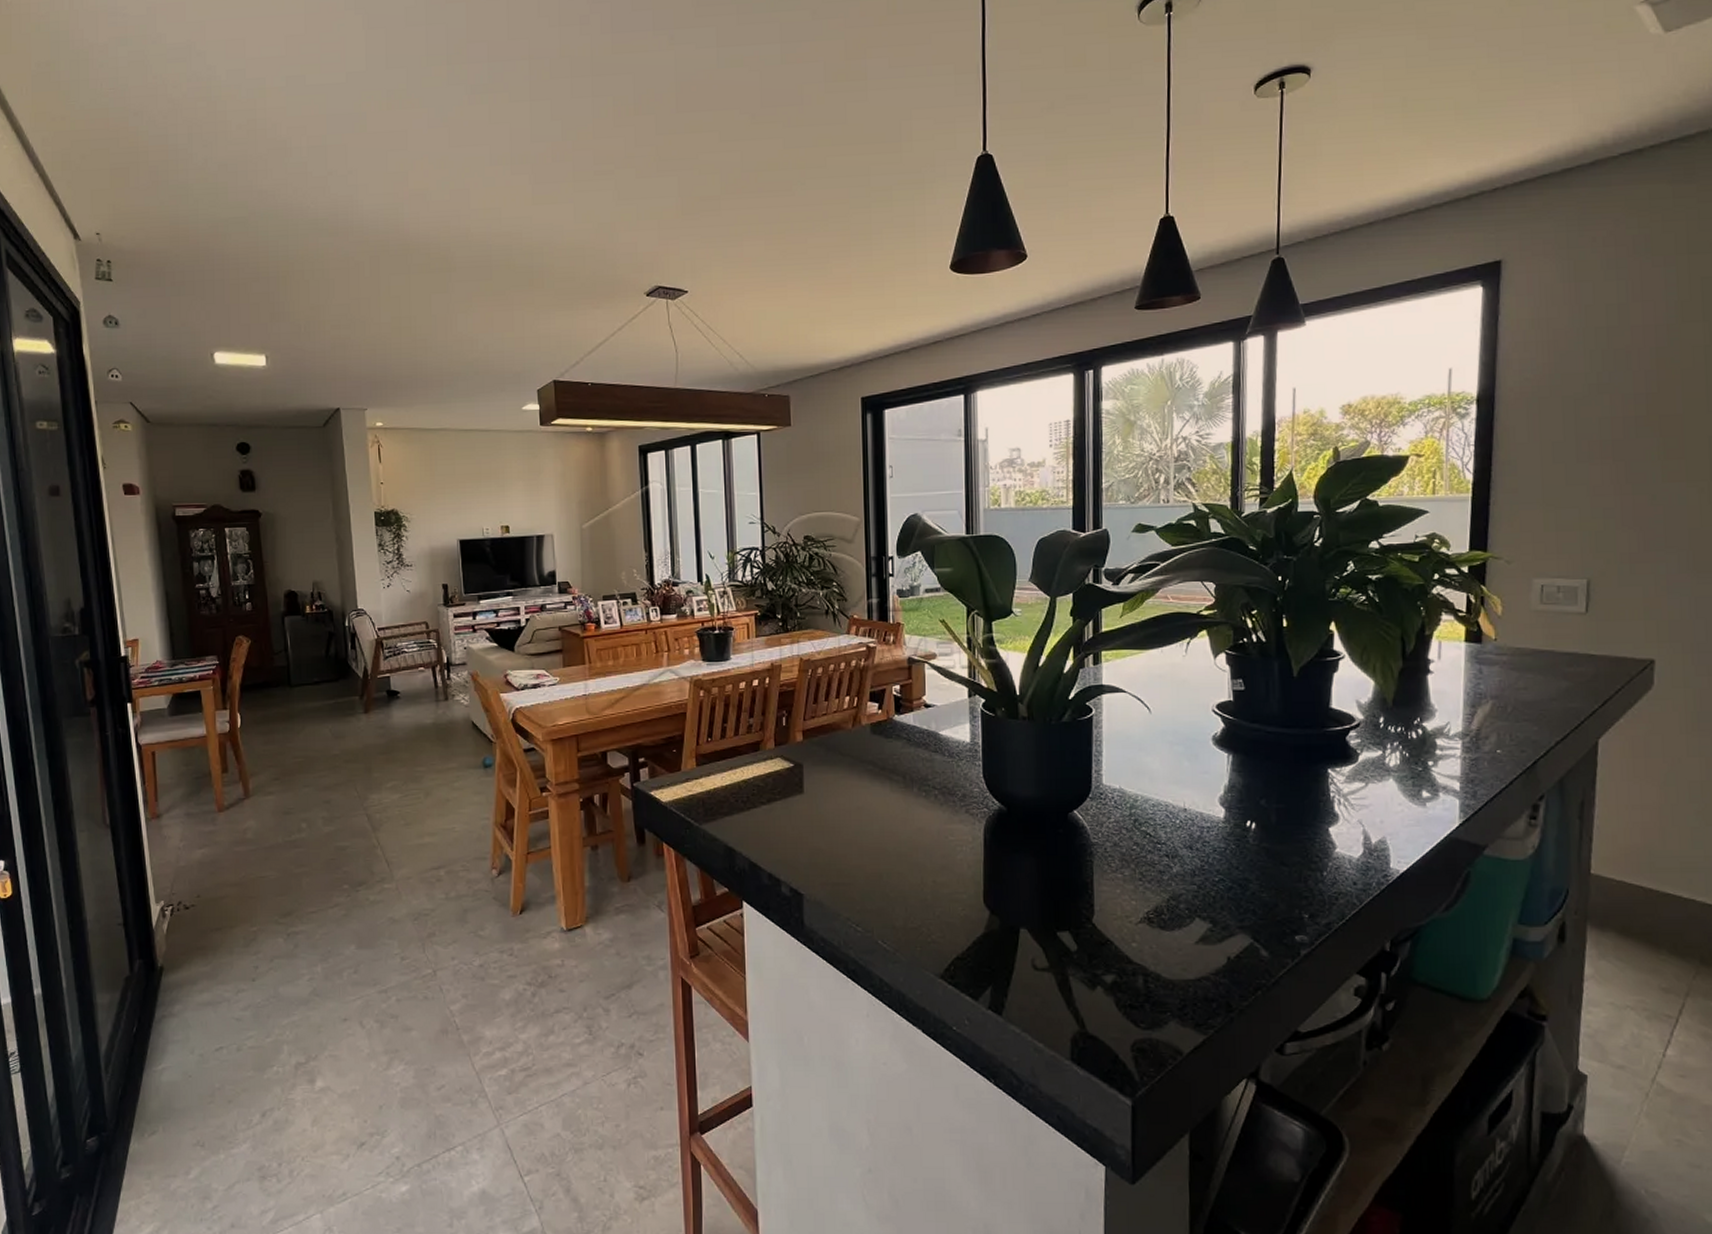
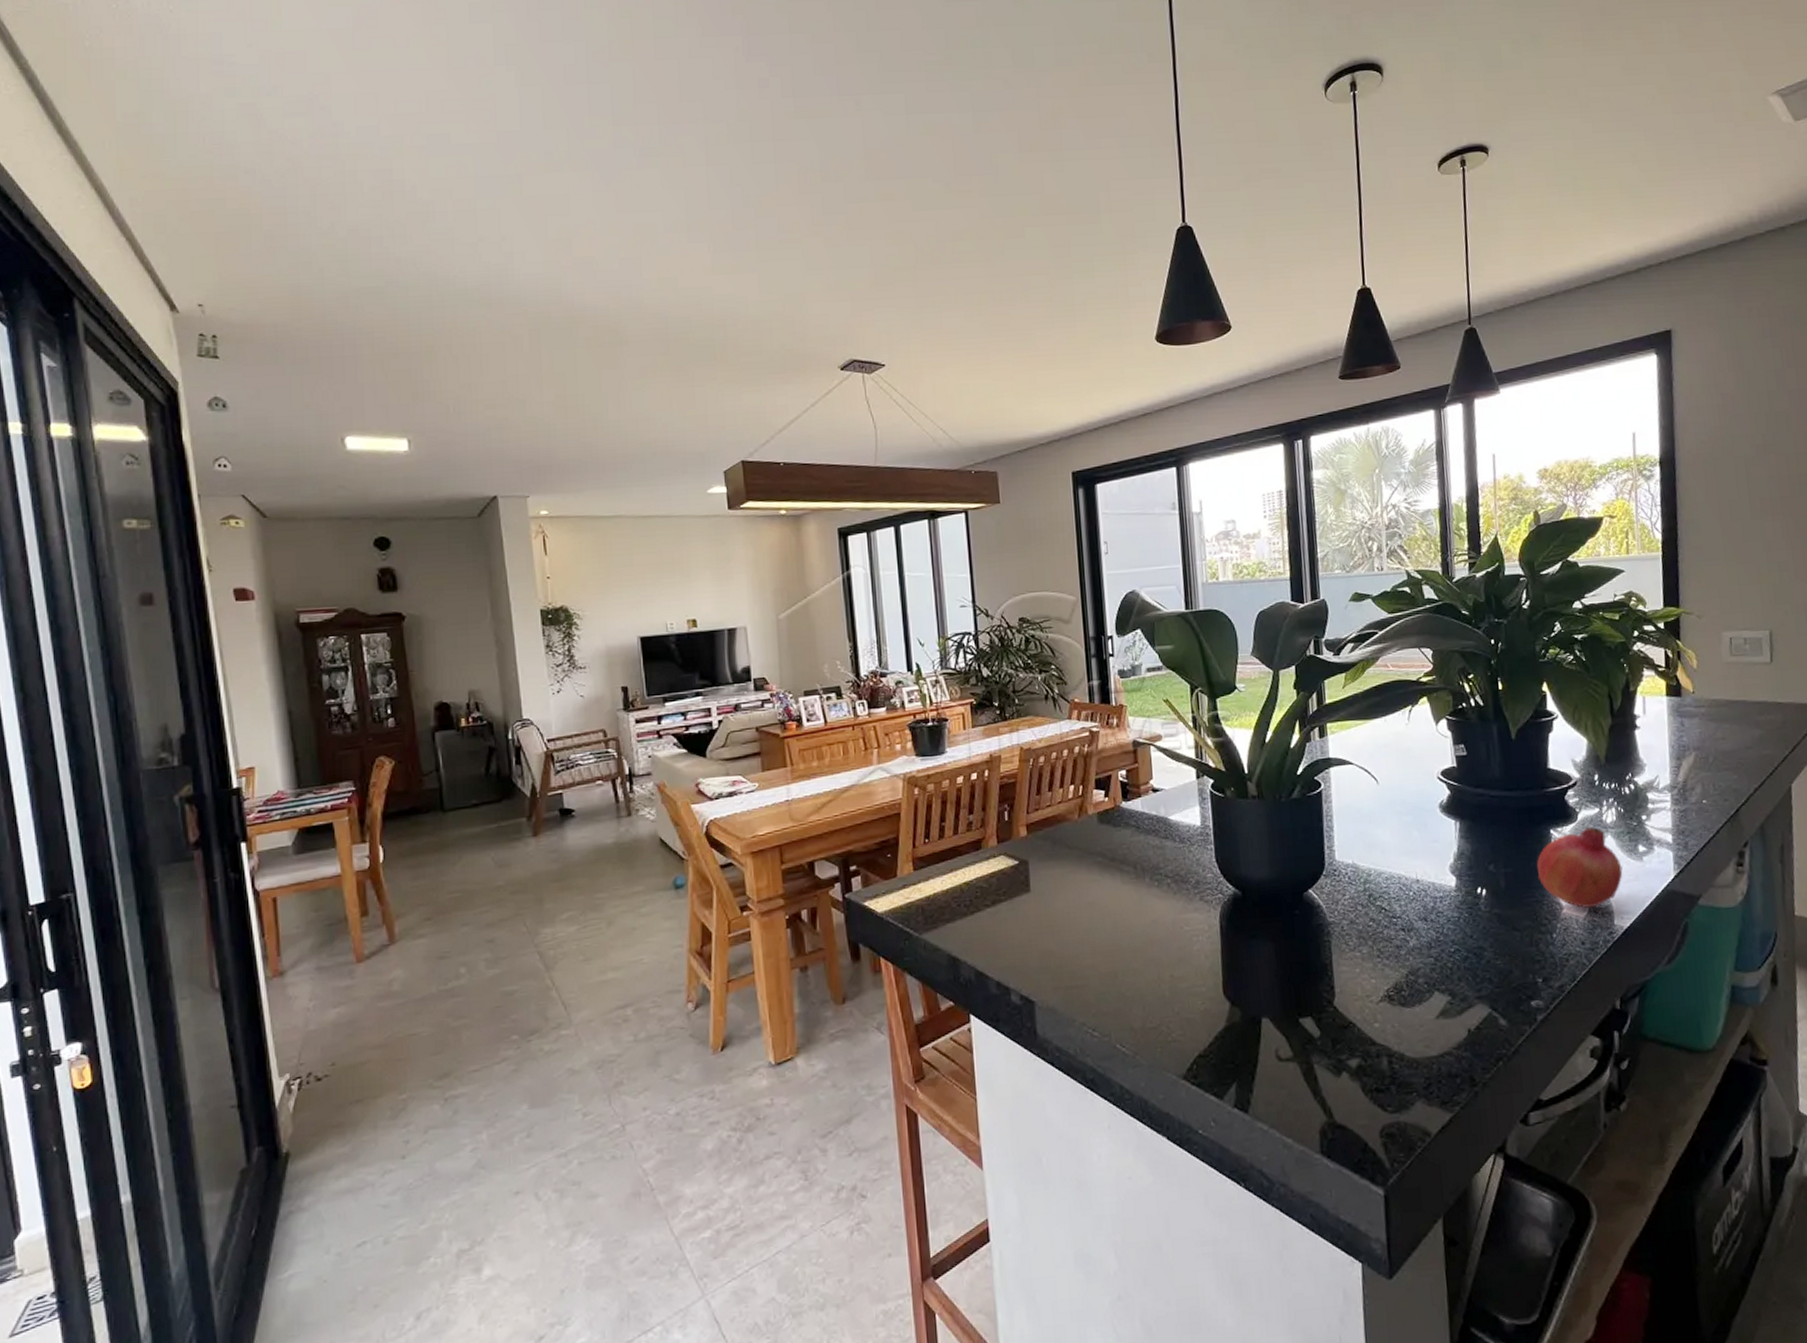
fruit: none [1310,769,1403,849] -> present [1536,827,1623,908]

